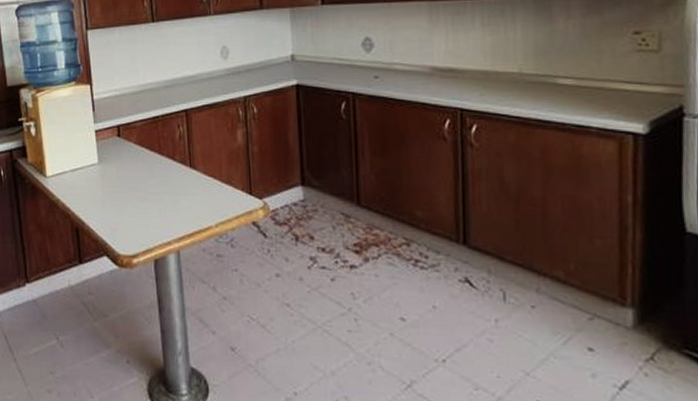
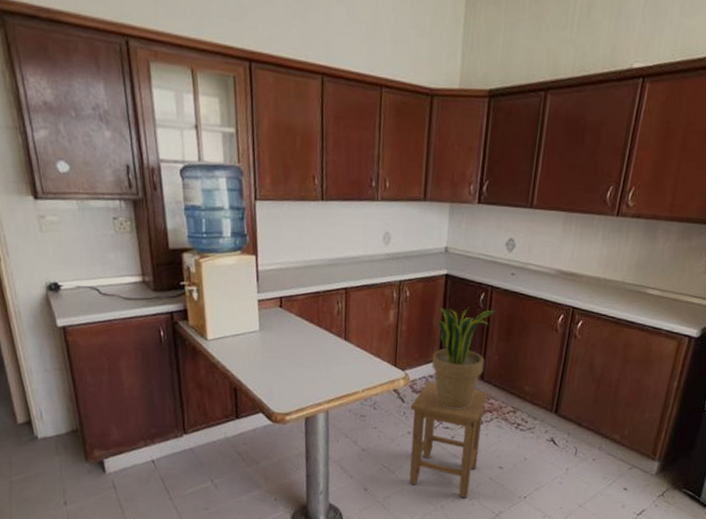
stool: none [274,210,371,362] -> present [409,381,488,499]
potted plant: none [294,119,363,245] -> present [432,306,496,410]

